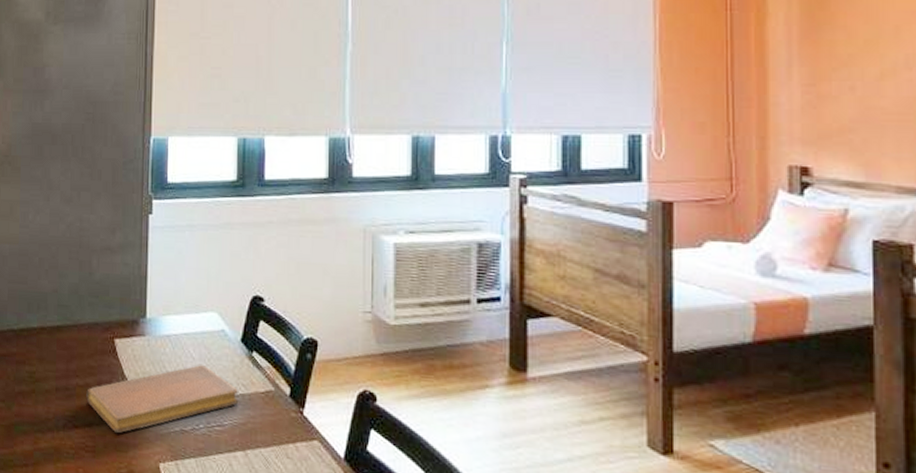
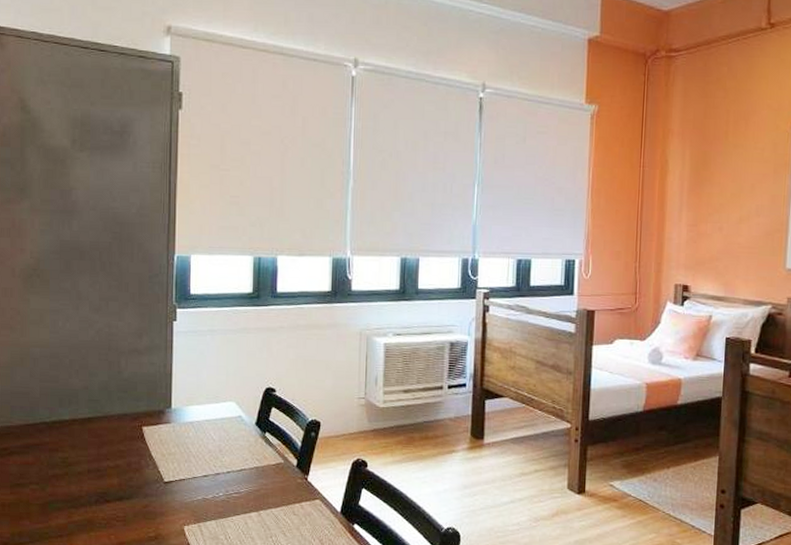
notebook: present [86,365,239,433] -> none [117,445,254,504]

